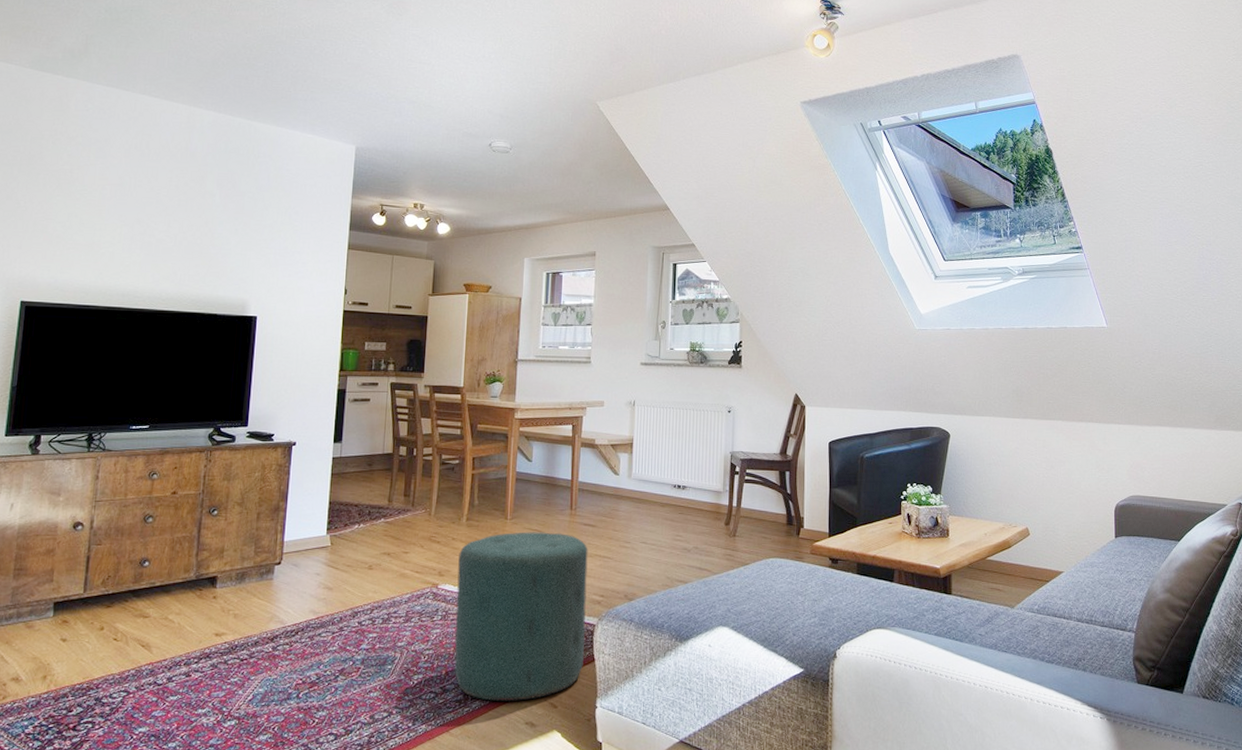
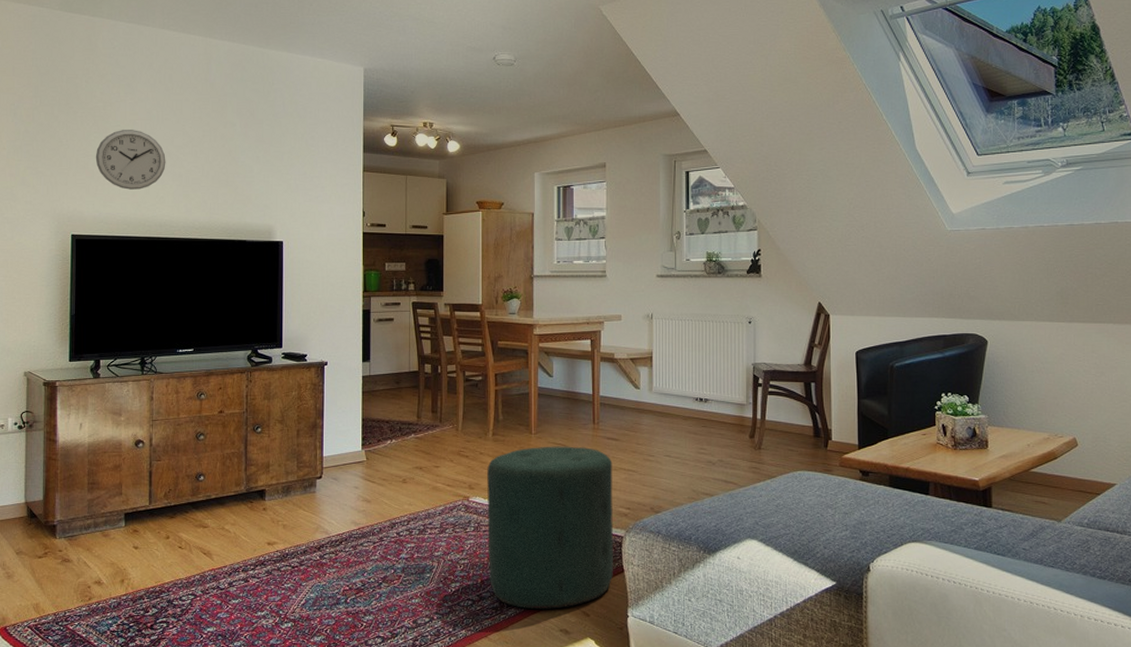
wall clock: none [55,194,135,257] -> present [95,130,166,190]

